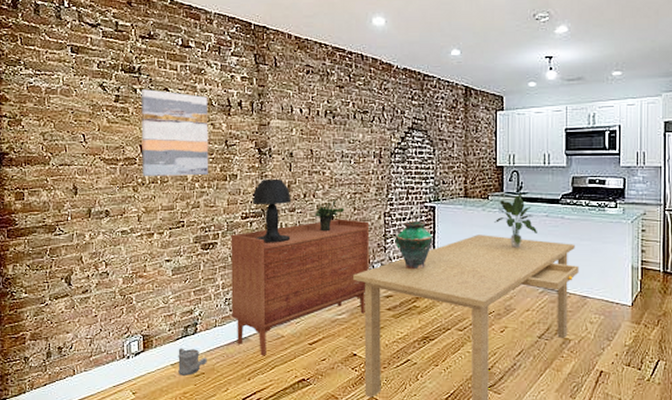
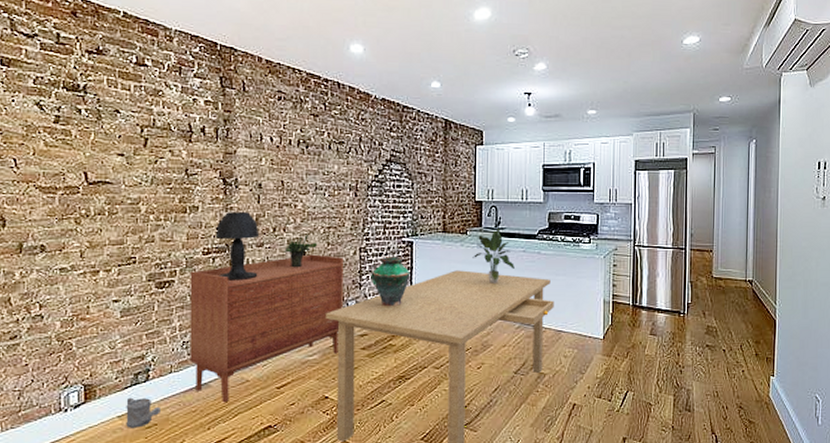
wall art: present [141,89,209,177] -> none [86,110,166,208]

